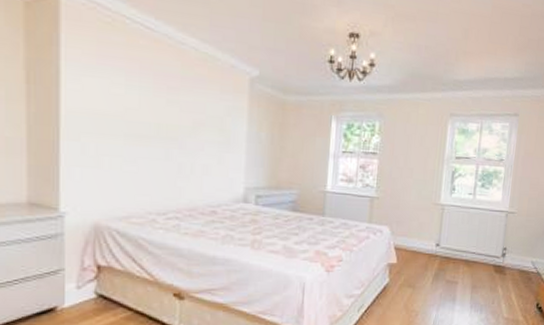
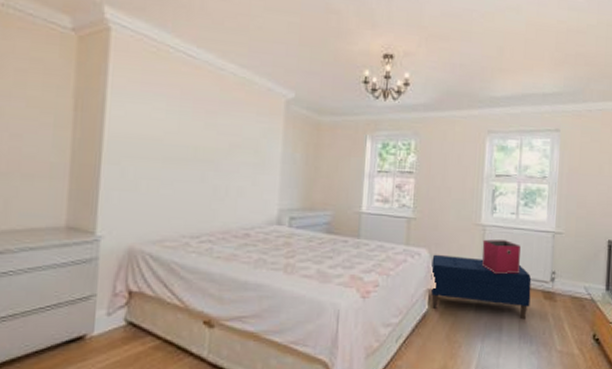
bench: none [391,231,485,291] -> present [430,254,532,320]
storage bin: none [440,218,476,250] -> present [482,239,521,274]

